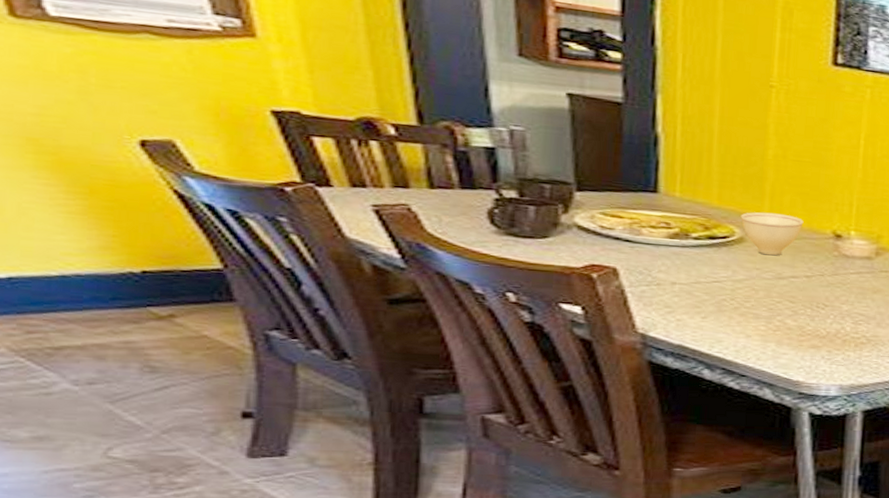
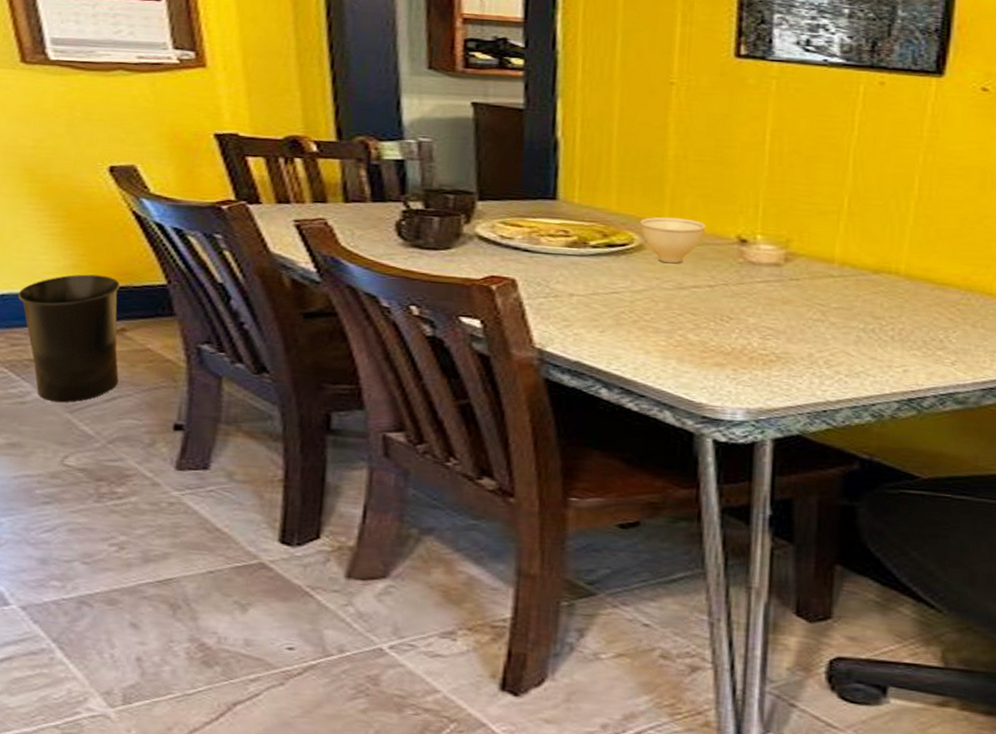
waste bin: none [30,256,170,392] -> present [18,274,121,402]

